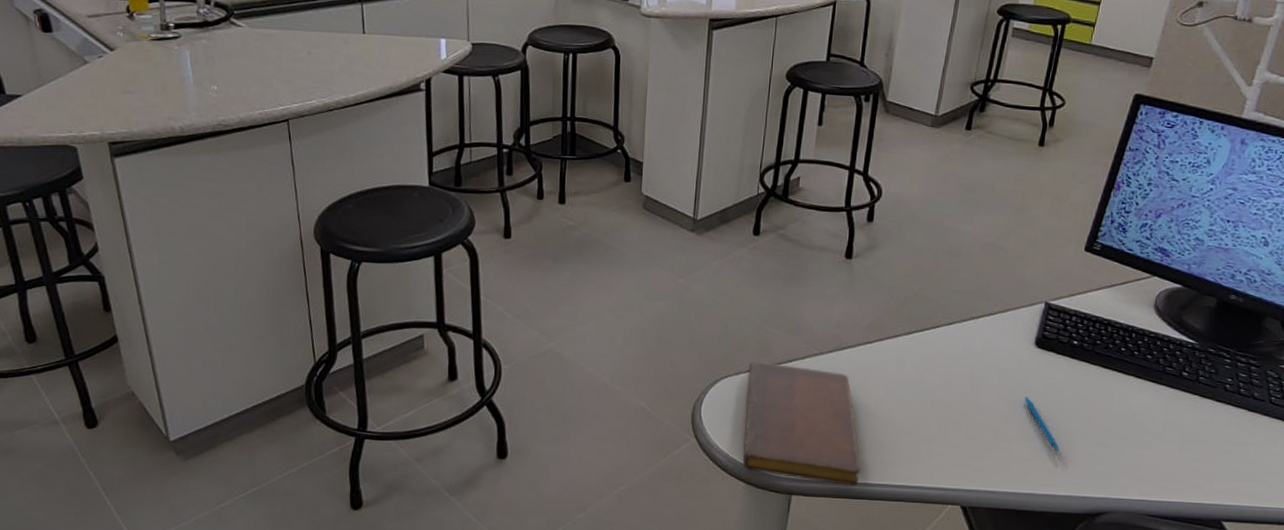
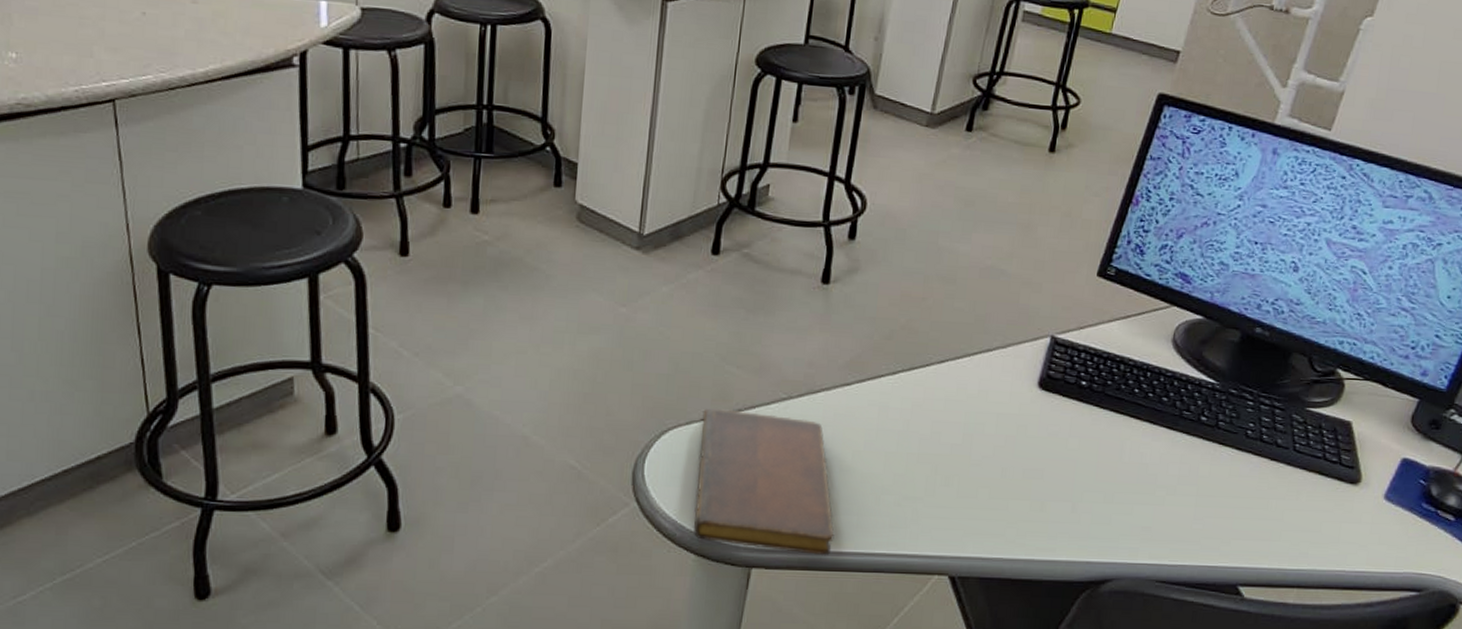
pen: present [1025,397,1060,454] -> none [1025,447,1063,513]

